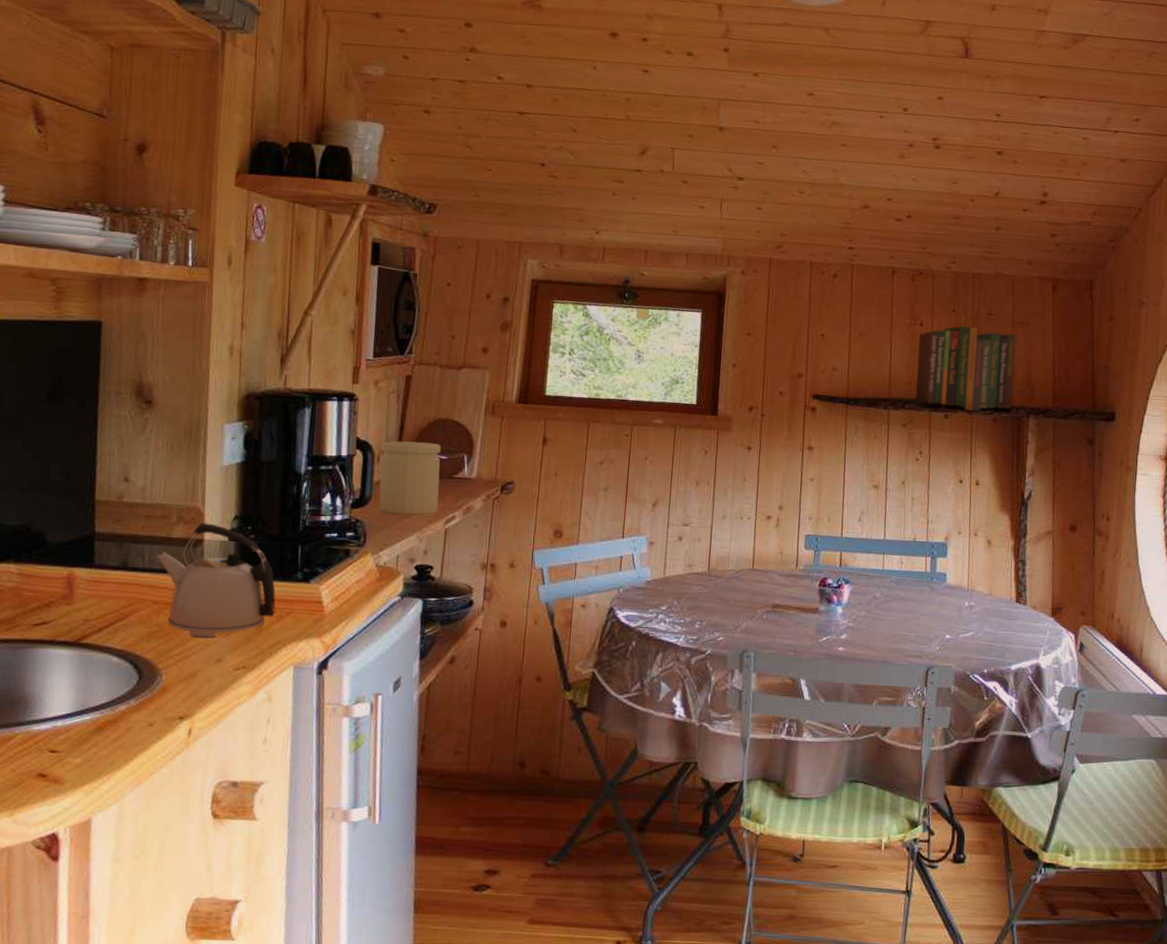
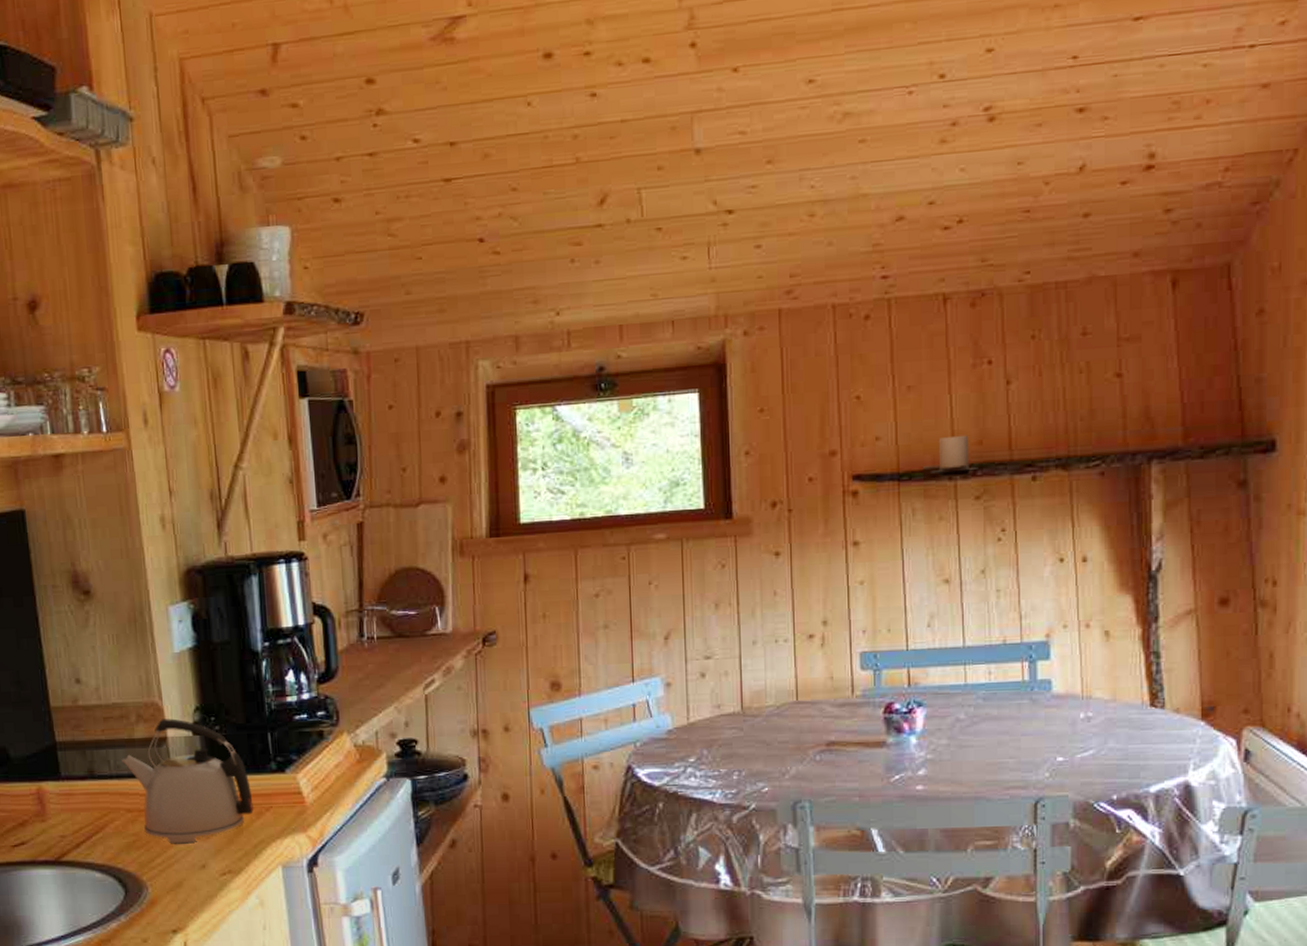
jar: present [378,441,441,516] -> none [340,598,414,687]
candle: none [871,375,907,407] -> present [931,435,979,477]
books: present [915,326,1016,413] -> none [988,354,1125,473]

